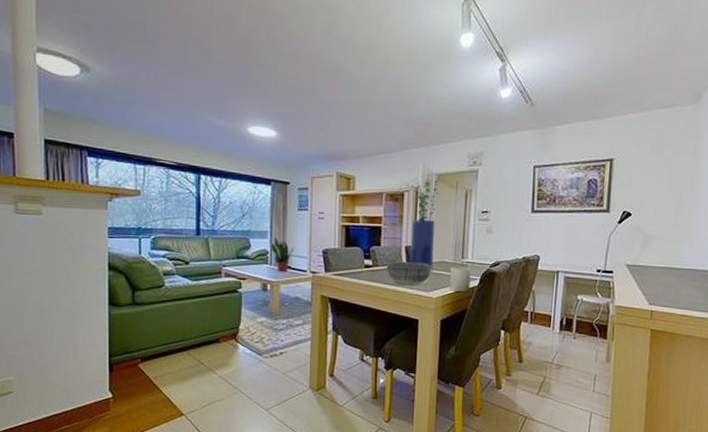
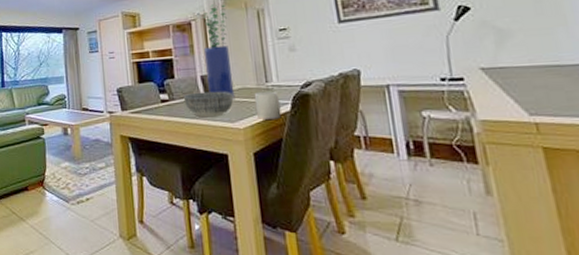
potted plant: present [271,236,294,273] -> none [67,80,90,115]

